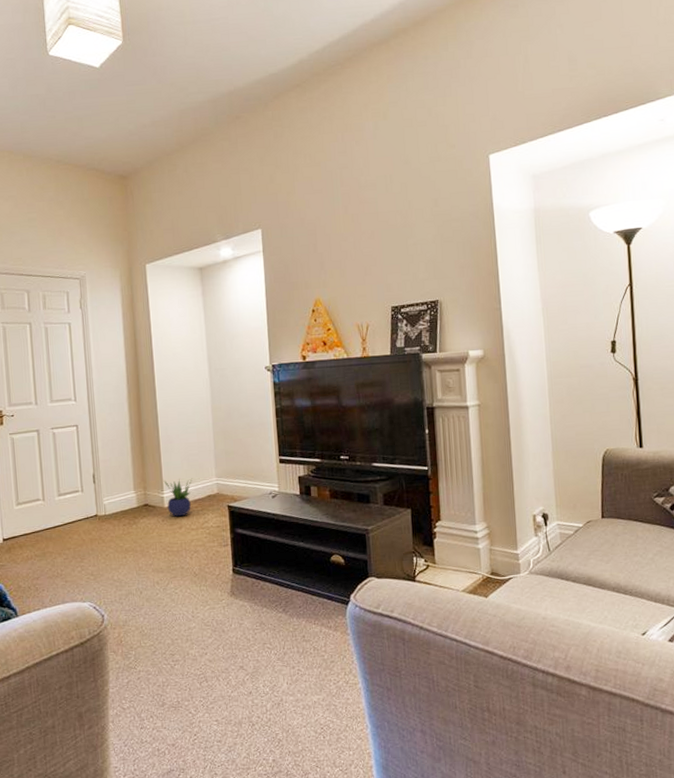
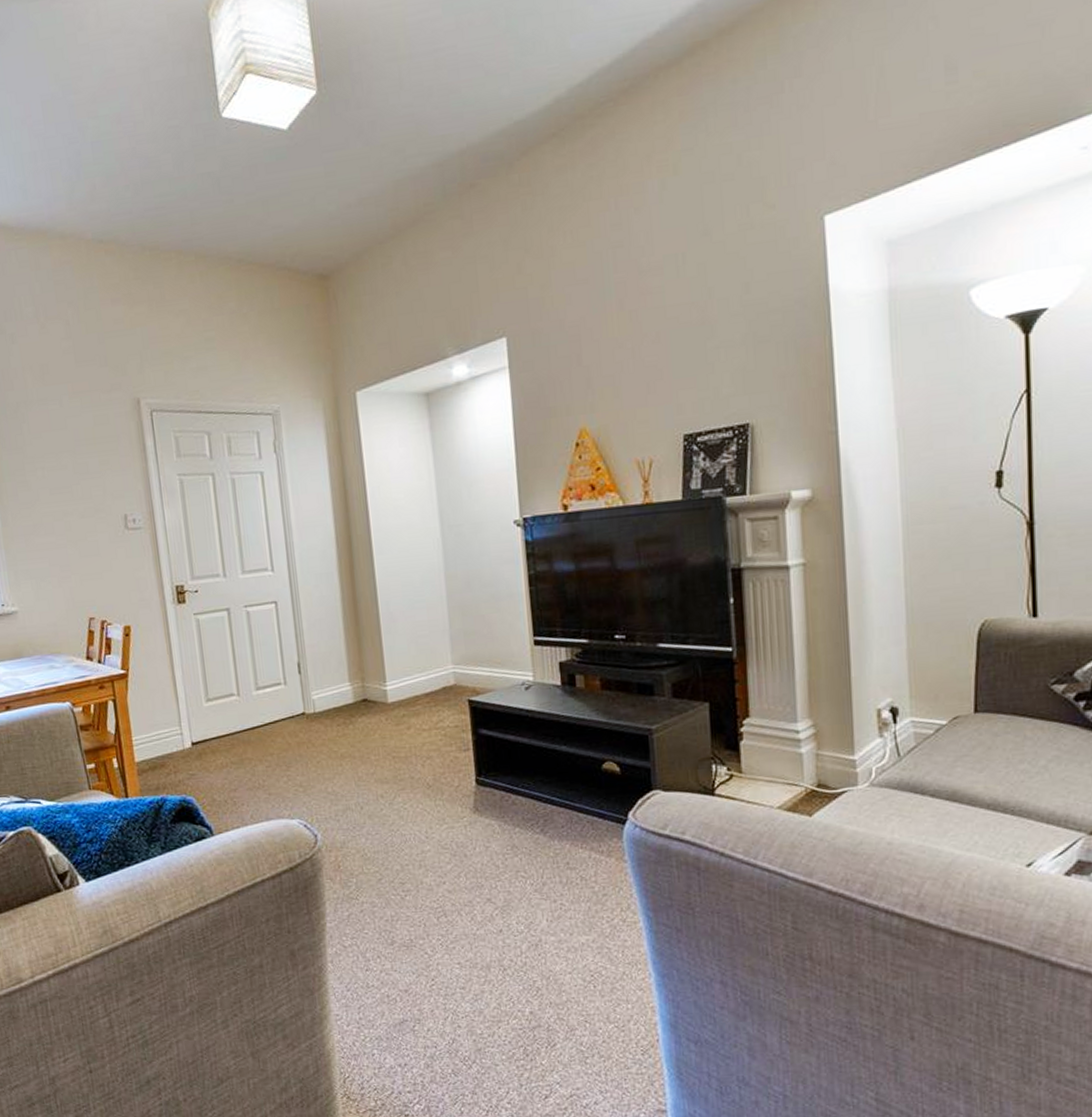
potted plant: present [163,478,192,517] -> none [385,666,422,715]

